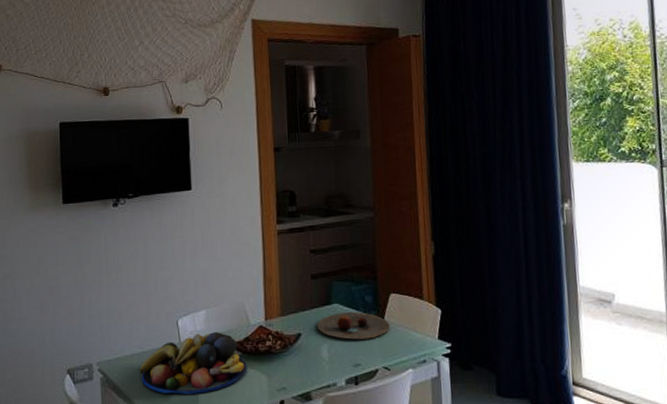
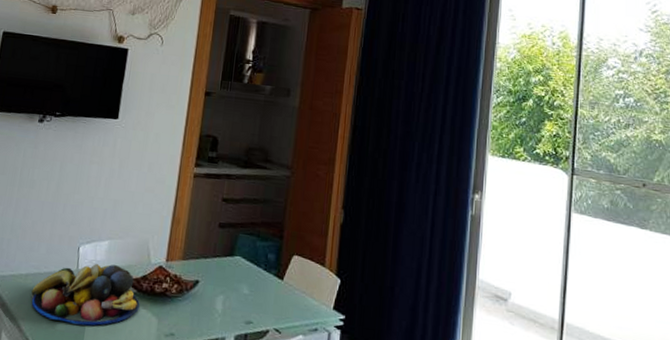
plate: present [317,312,390,340] -> none [216,266,288,298]

